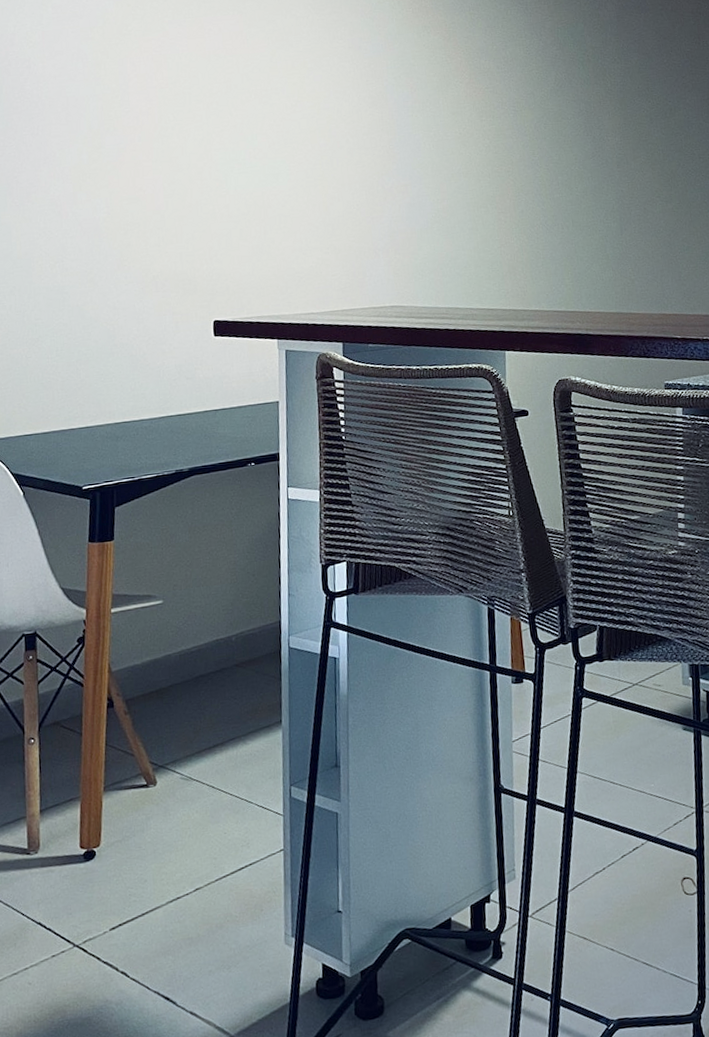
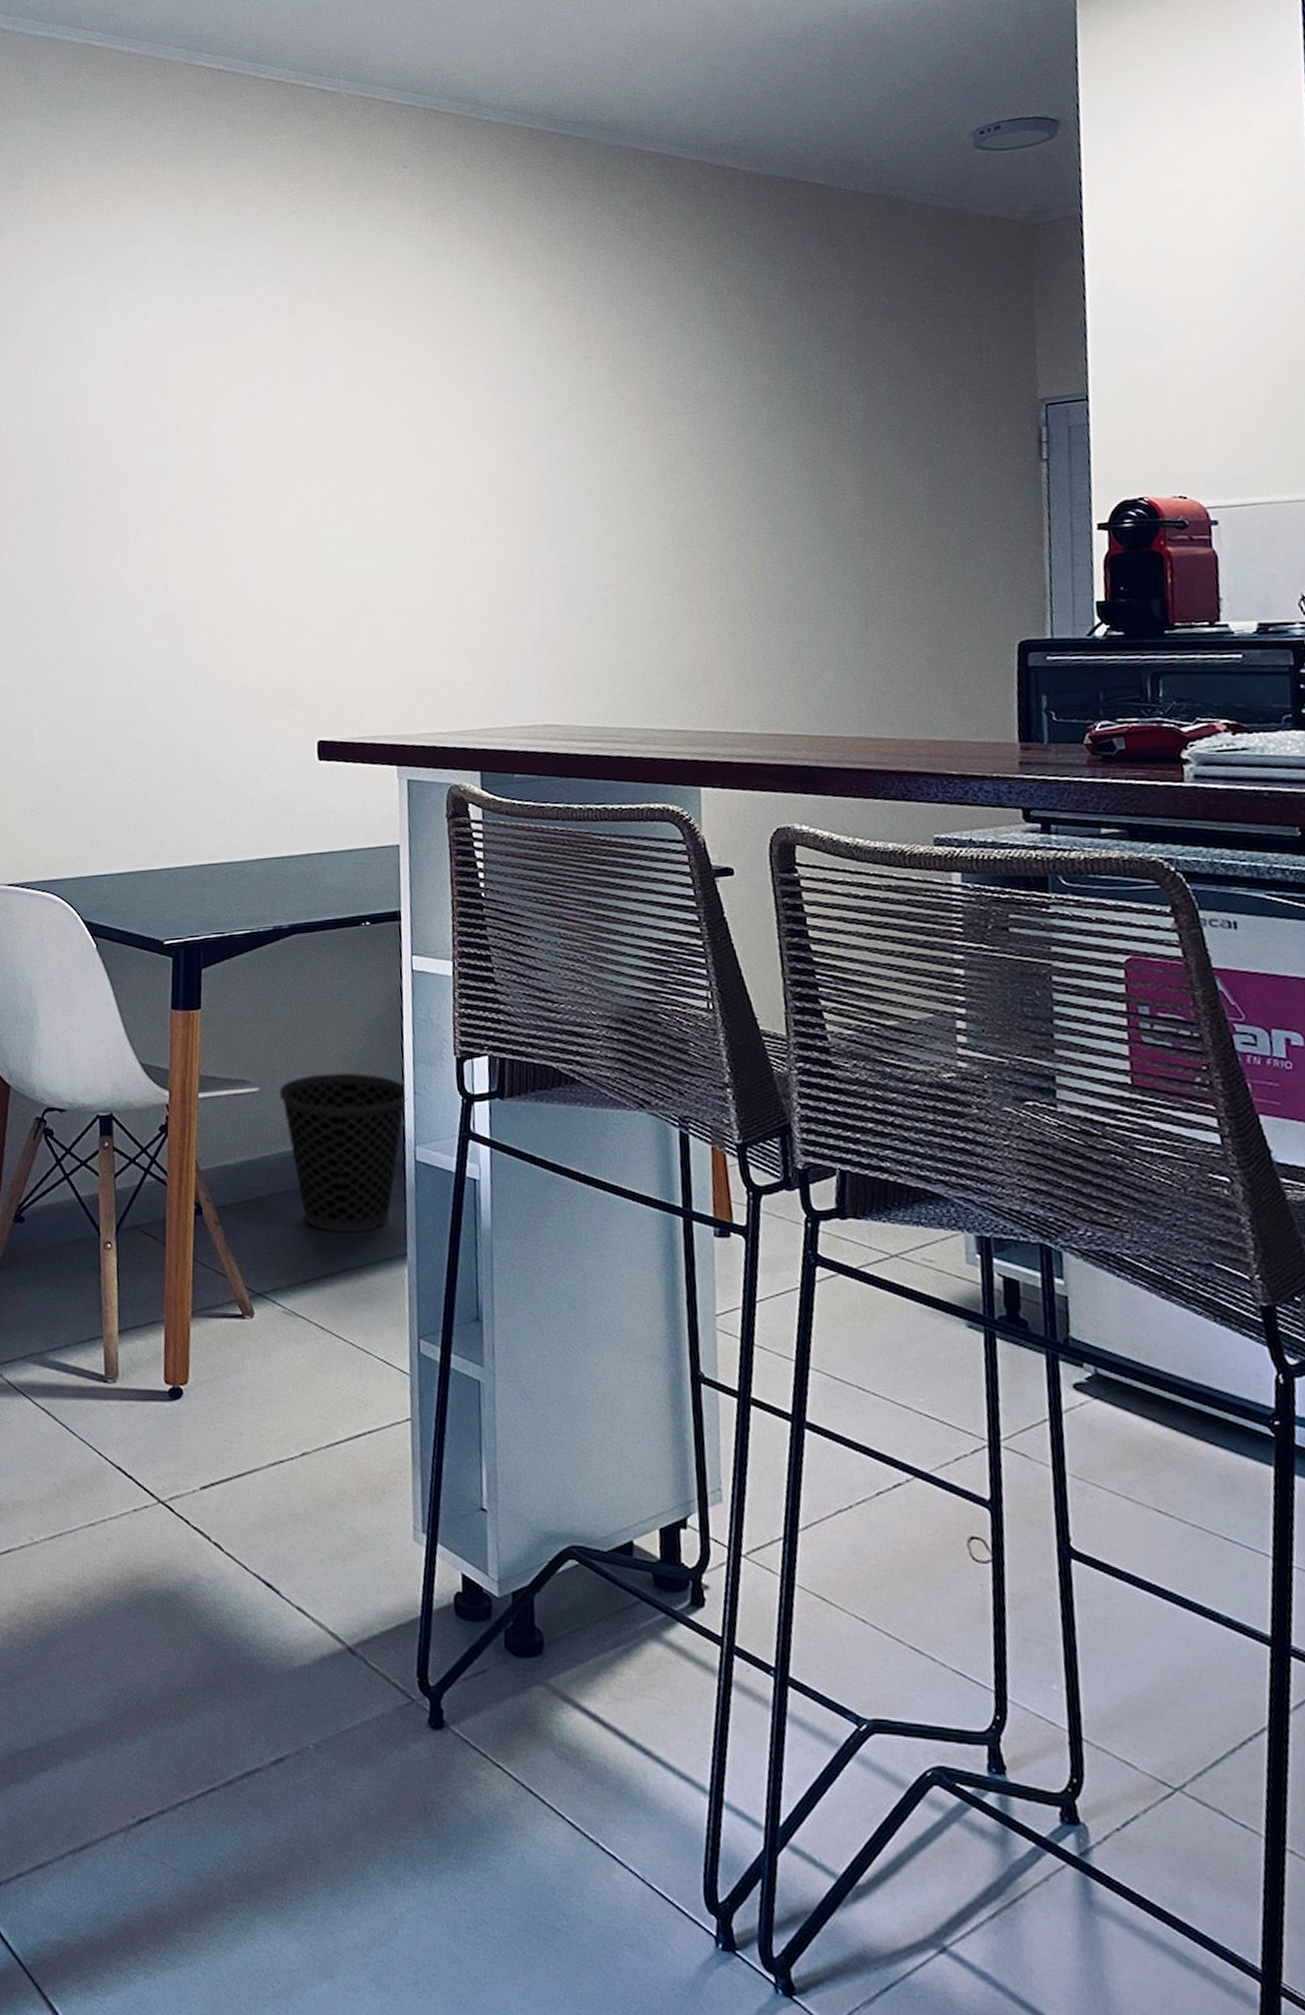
wastebasket: none [180,583,283,711] -> present [279,1073,408,1234]

